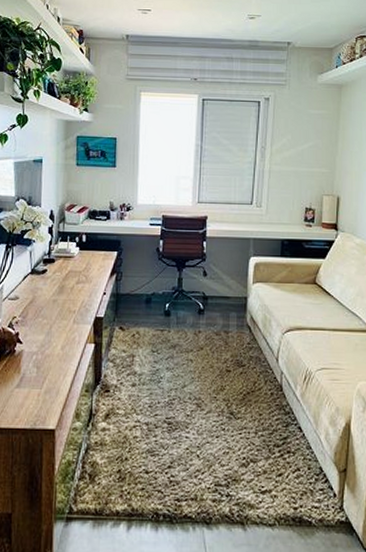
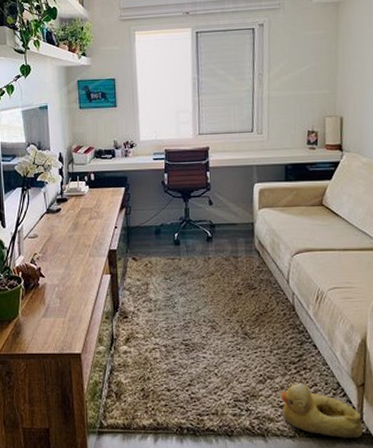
rubber duck: none [262,466,343,527] -> present [280,382,363,439]

